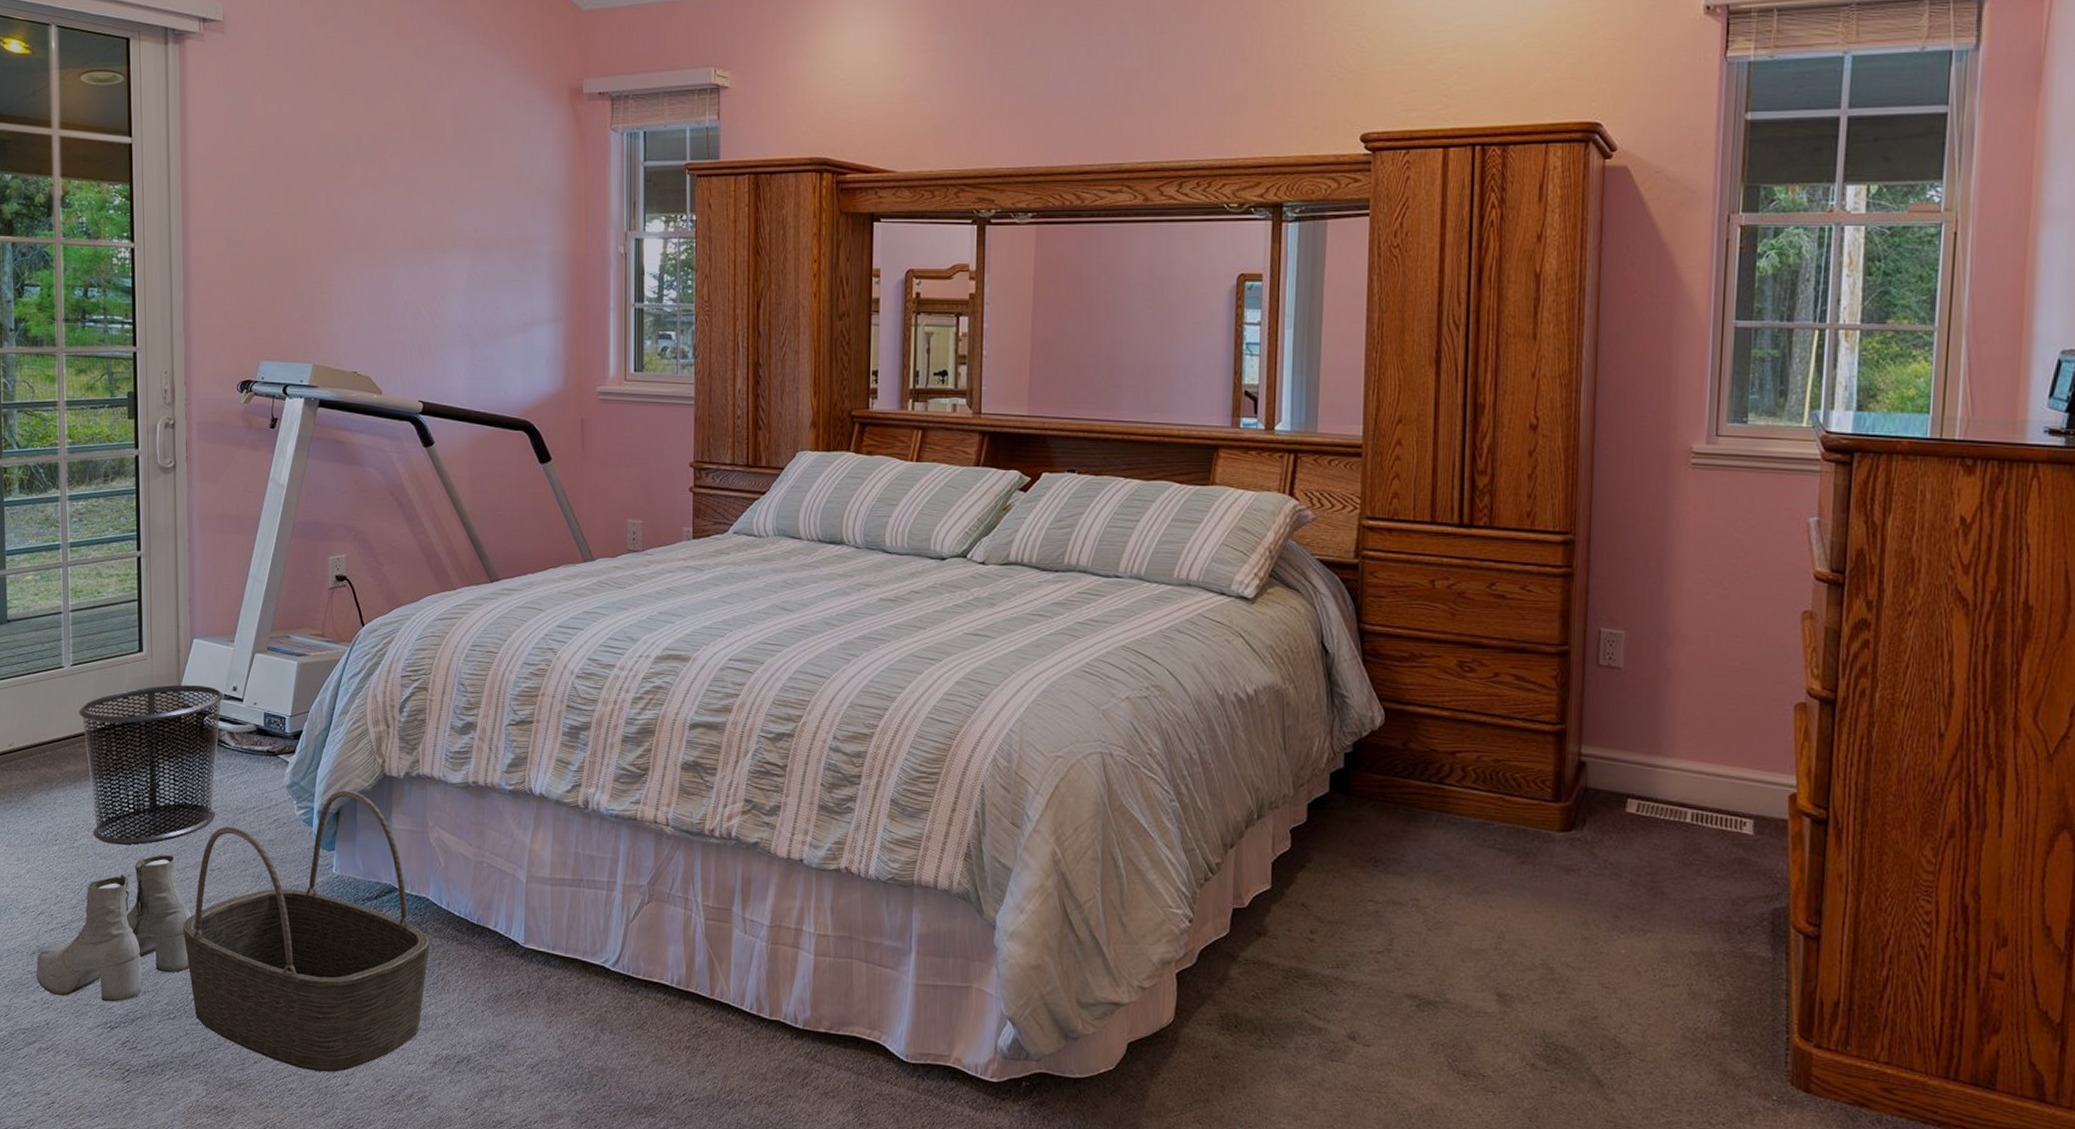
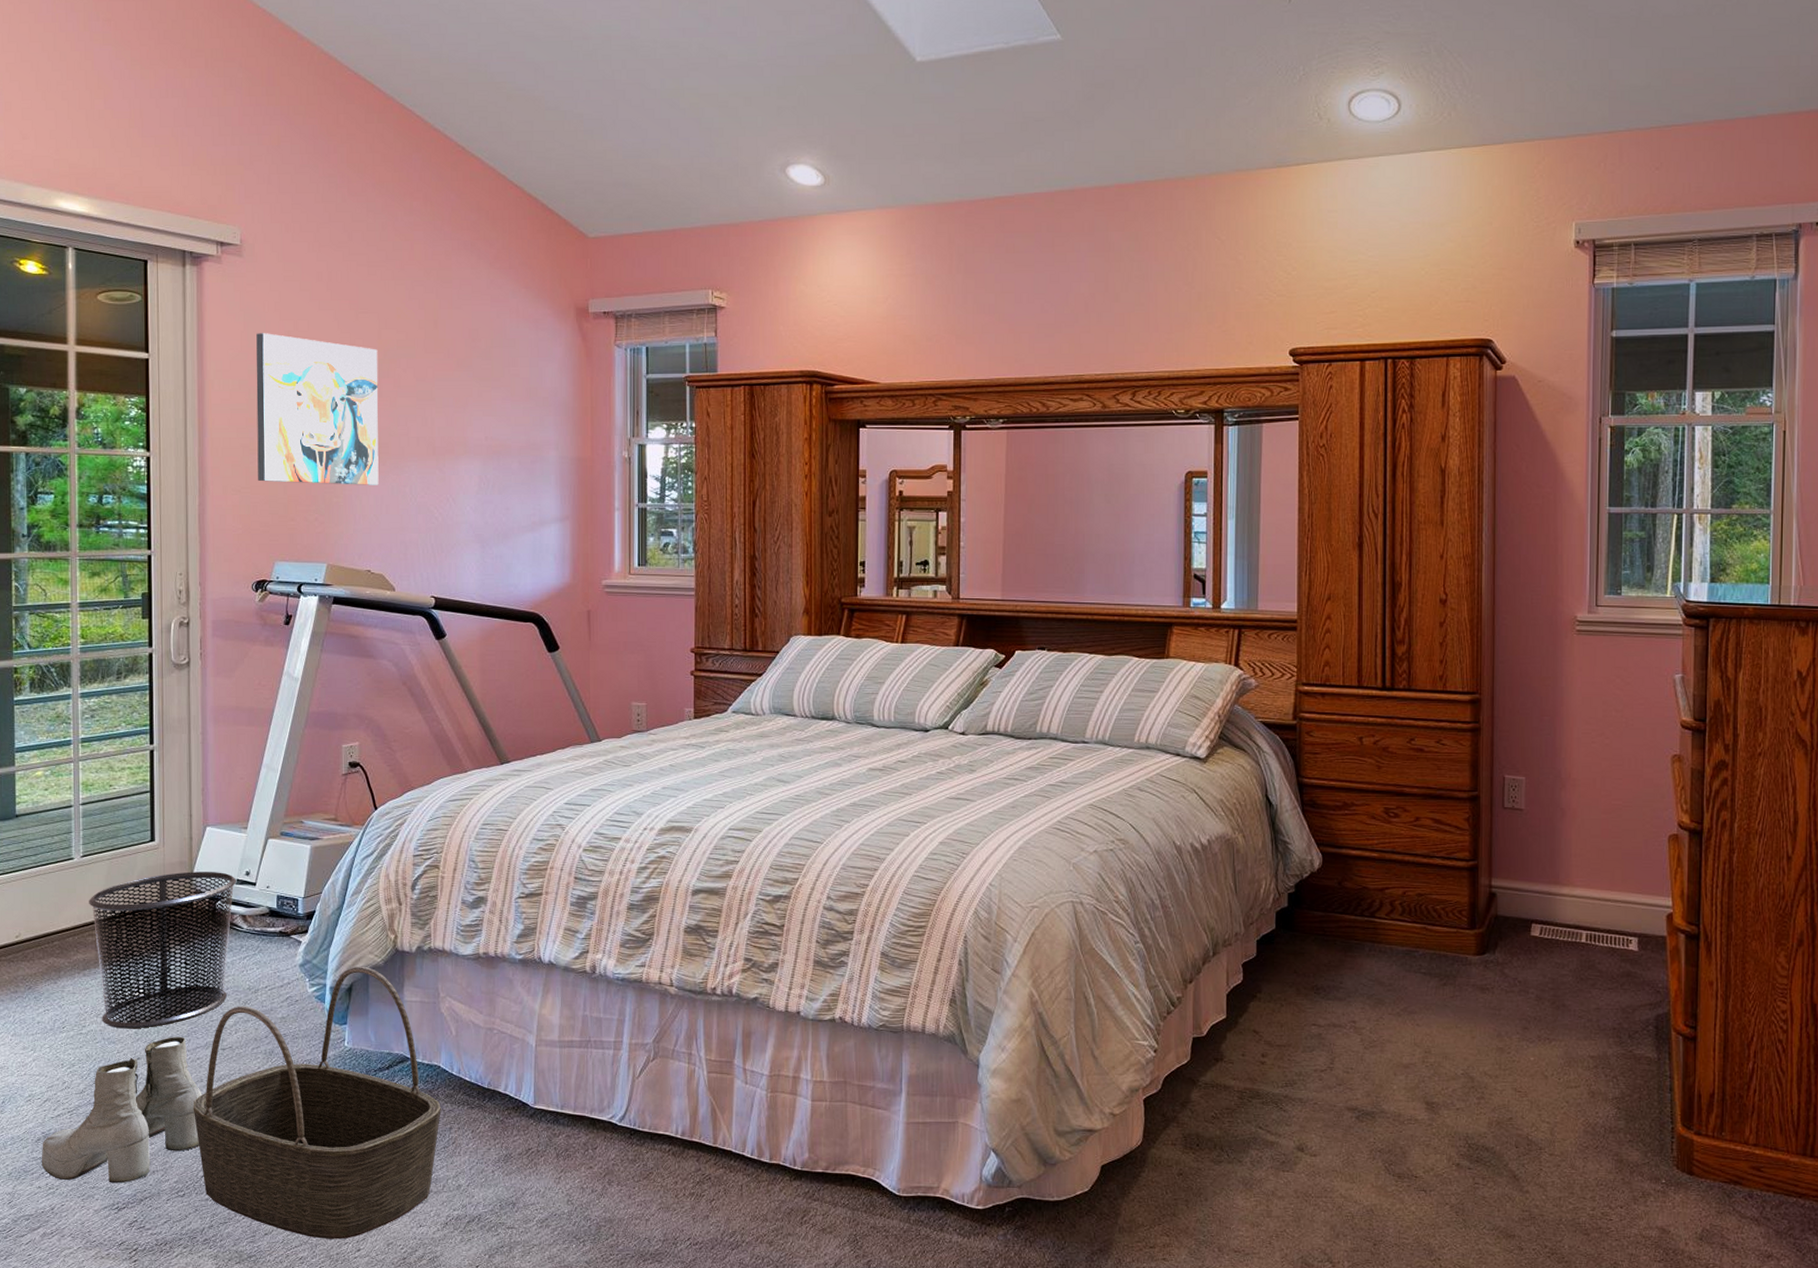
wall art: none [239,116,365,281] -> present [256,333,379,485]

